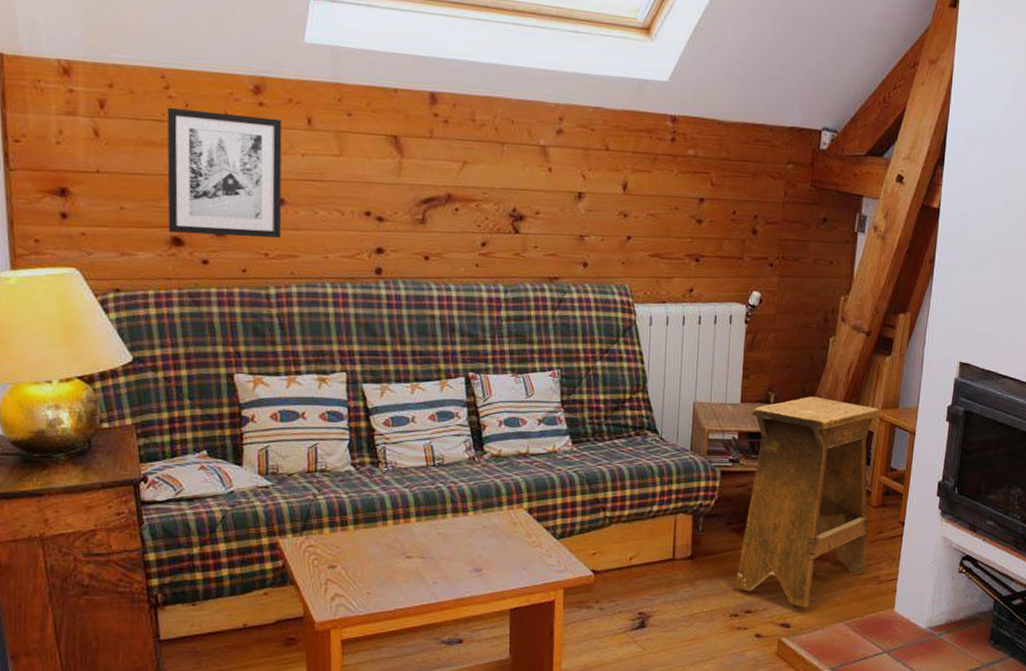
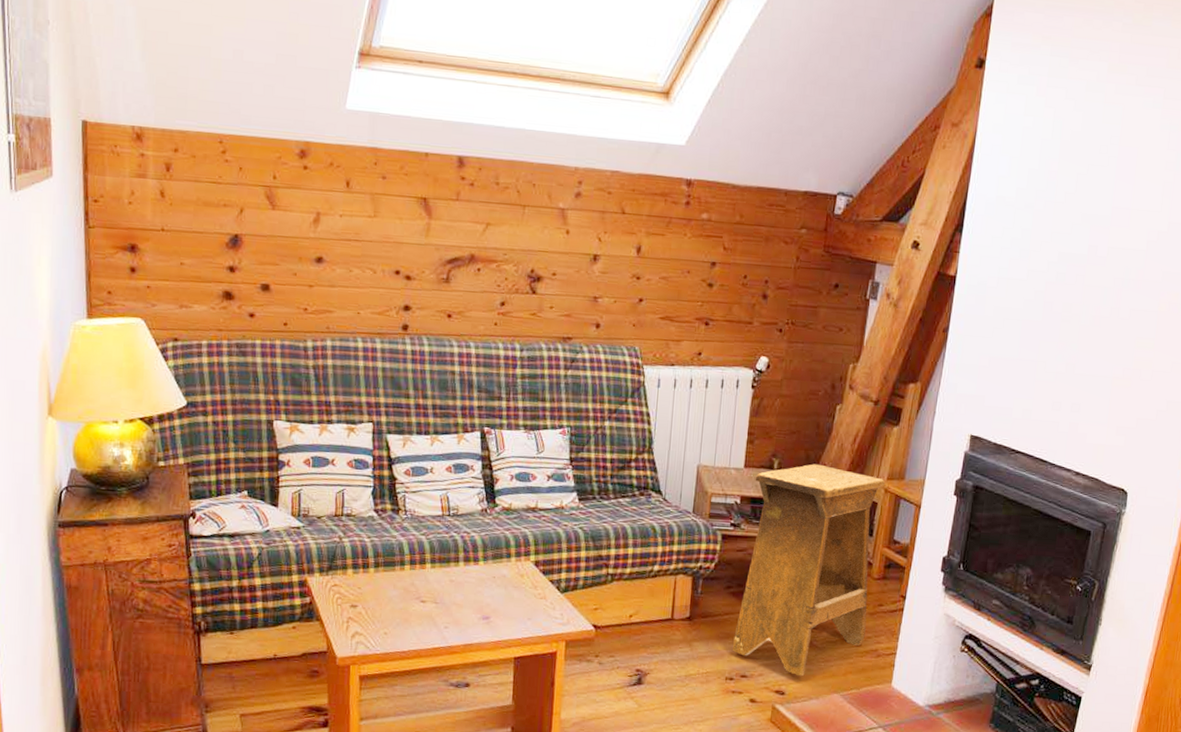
wall art: present [166,107,282,238] -> none [221,170,324,294]

